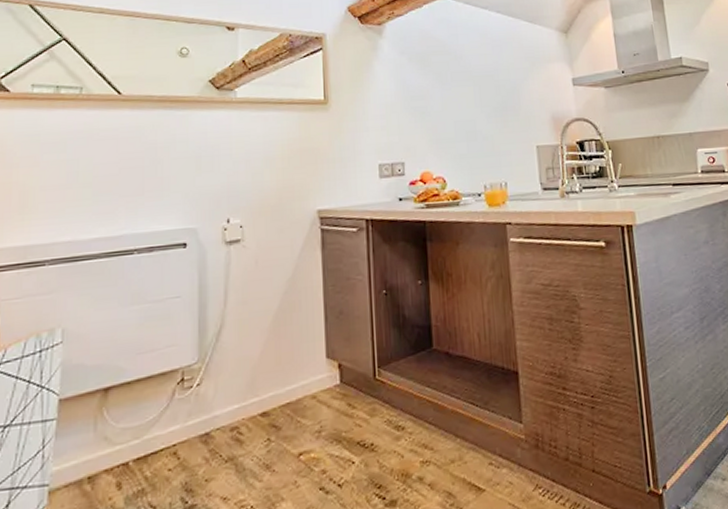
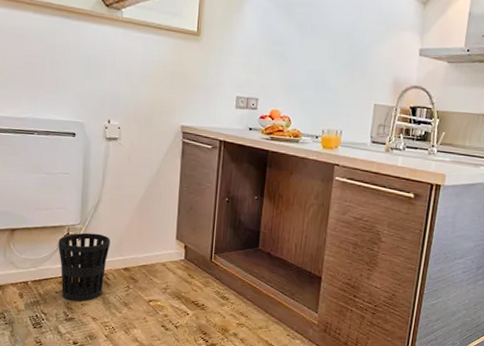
wastebasket: none [169,370,240,479] -> present [58,232,110,302]

